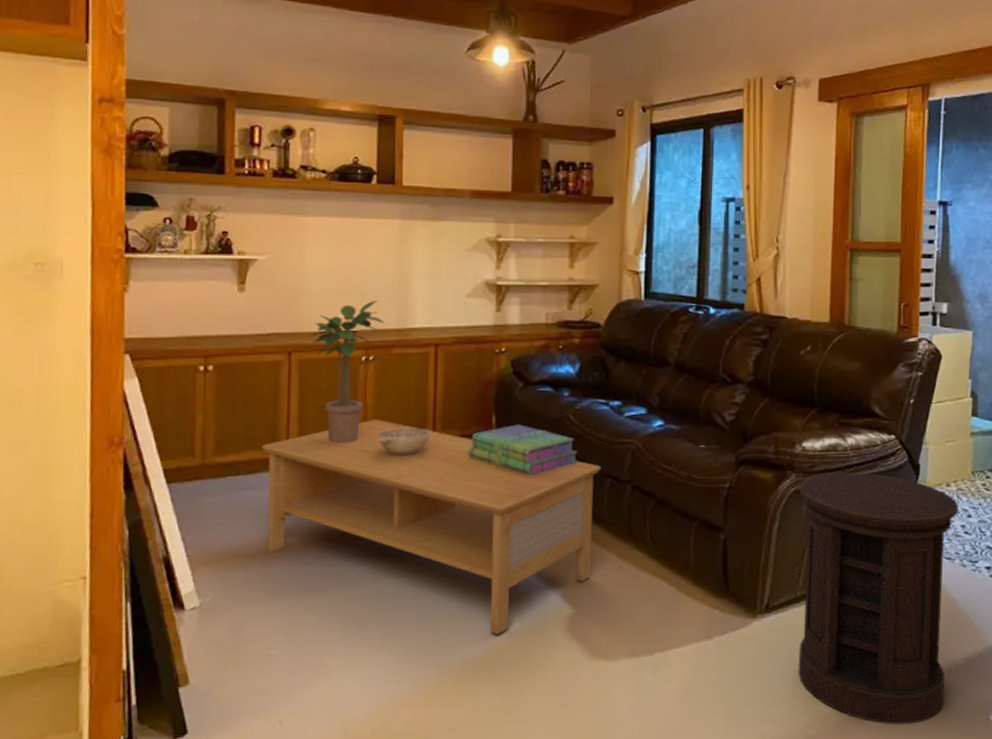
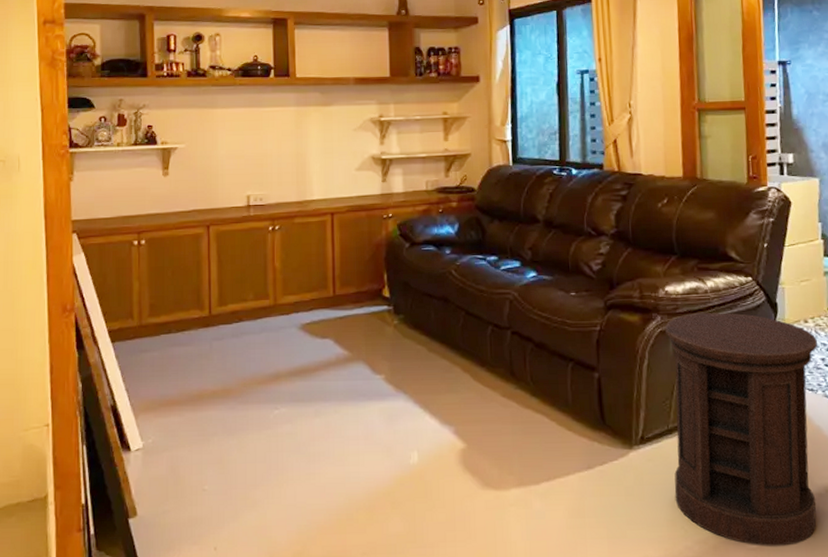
coffee table: present [261,418,602,634] -> none [188,280,483,468]
potted plant: present [309,300,385,443] -> none [223,177,287,303]
decorative bowl: present [378,427,431,455] -> none [286,286,332,311]
stack of books: present [468,424,578,476] -> none [364,280,461,326]

